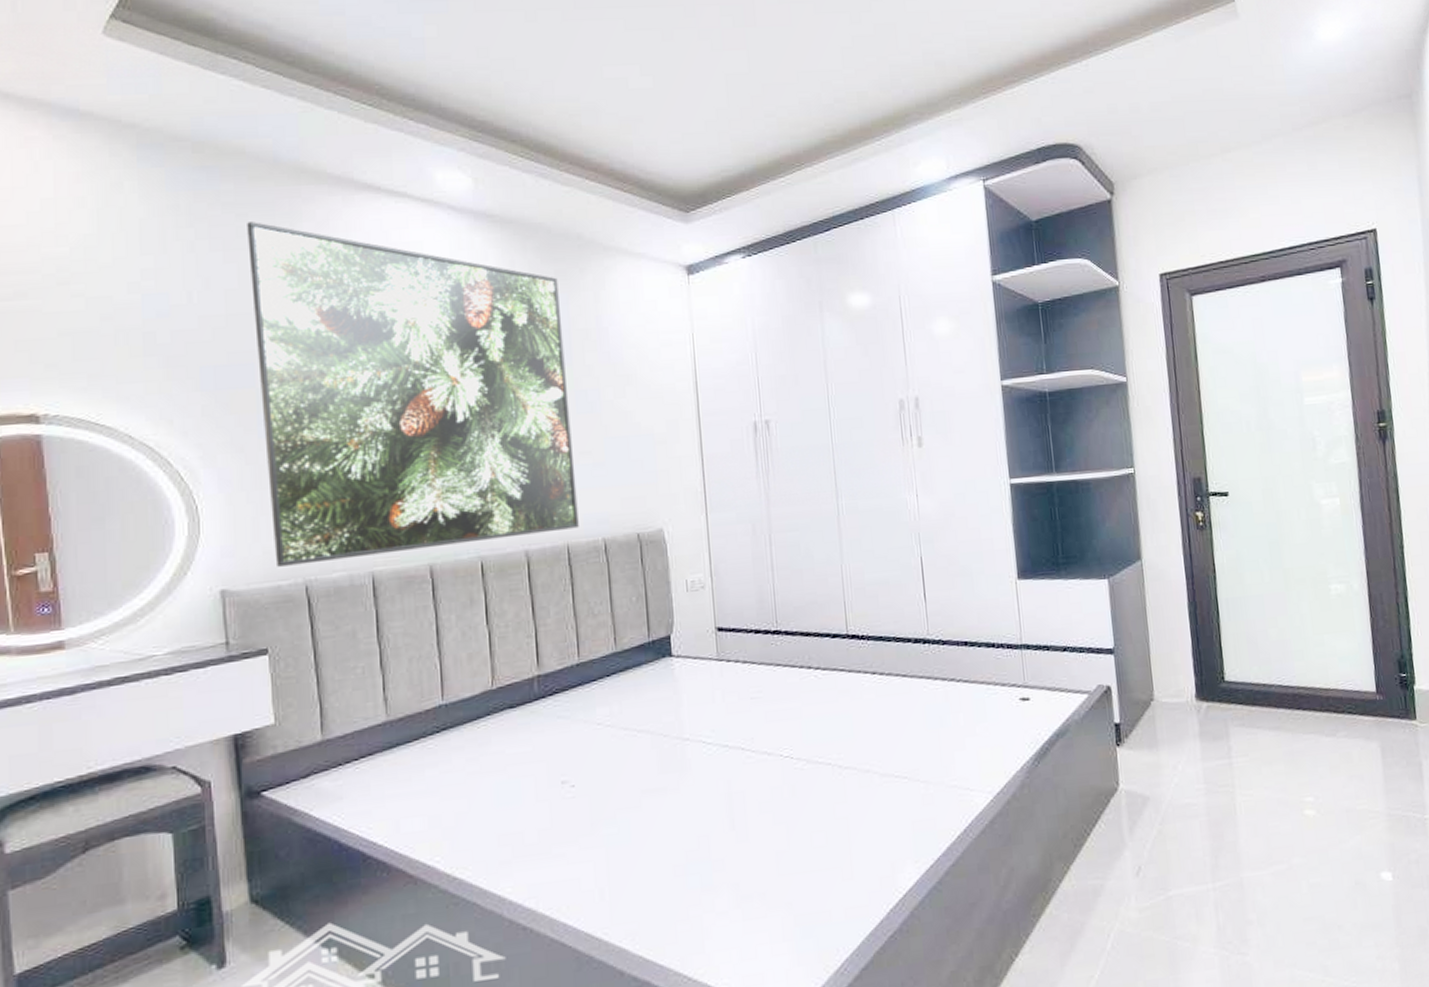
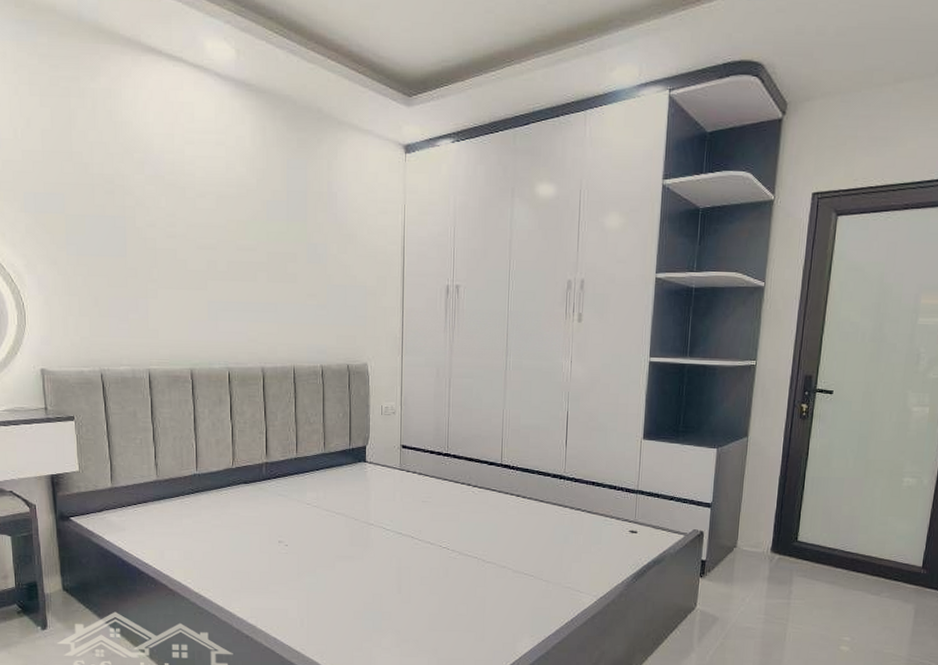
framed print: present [247,222,579,567] -> none [58,73,303,357]

